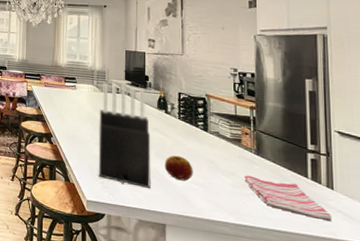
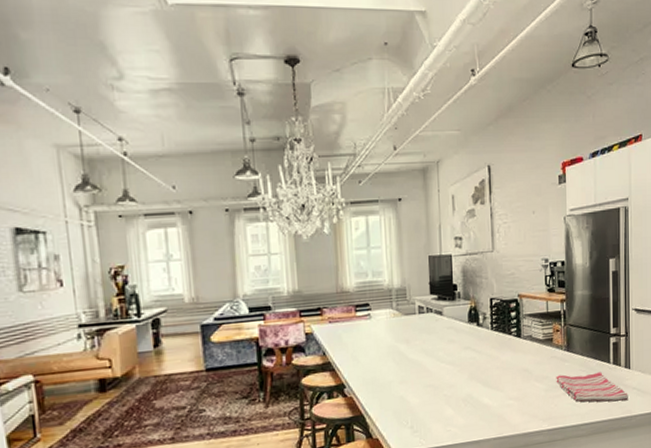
knife block: present [98,83,151,188] -> none [402,300,465,423]
fruit: present [164,155,193,181] -> none [478,372,508,400]

